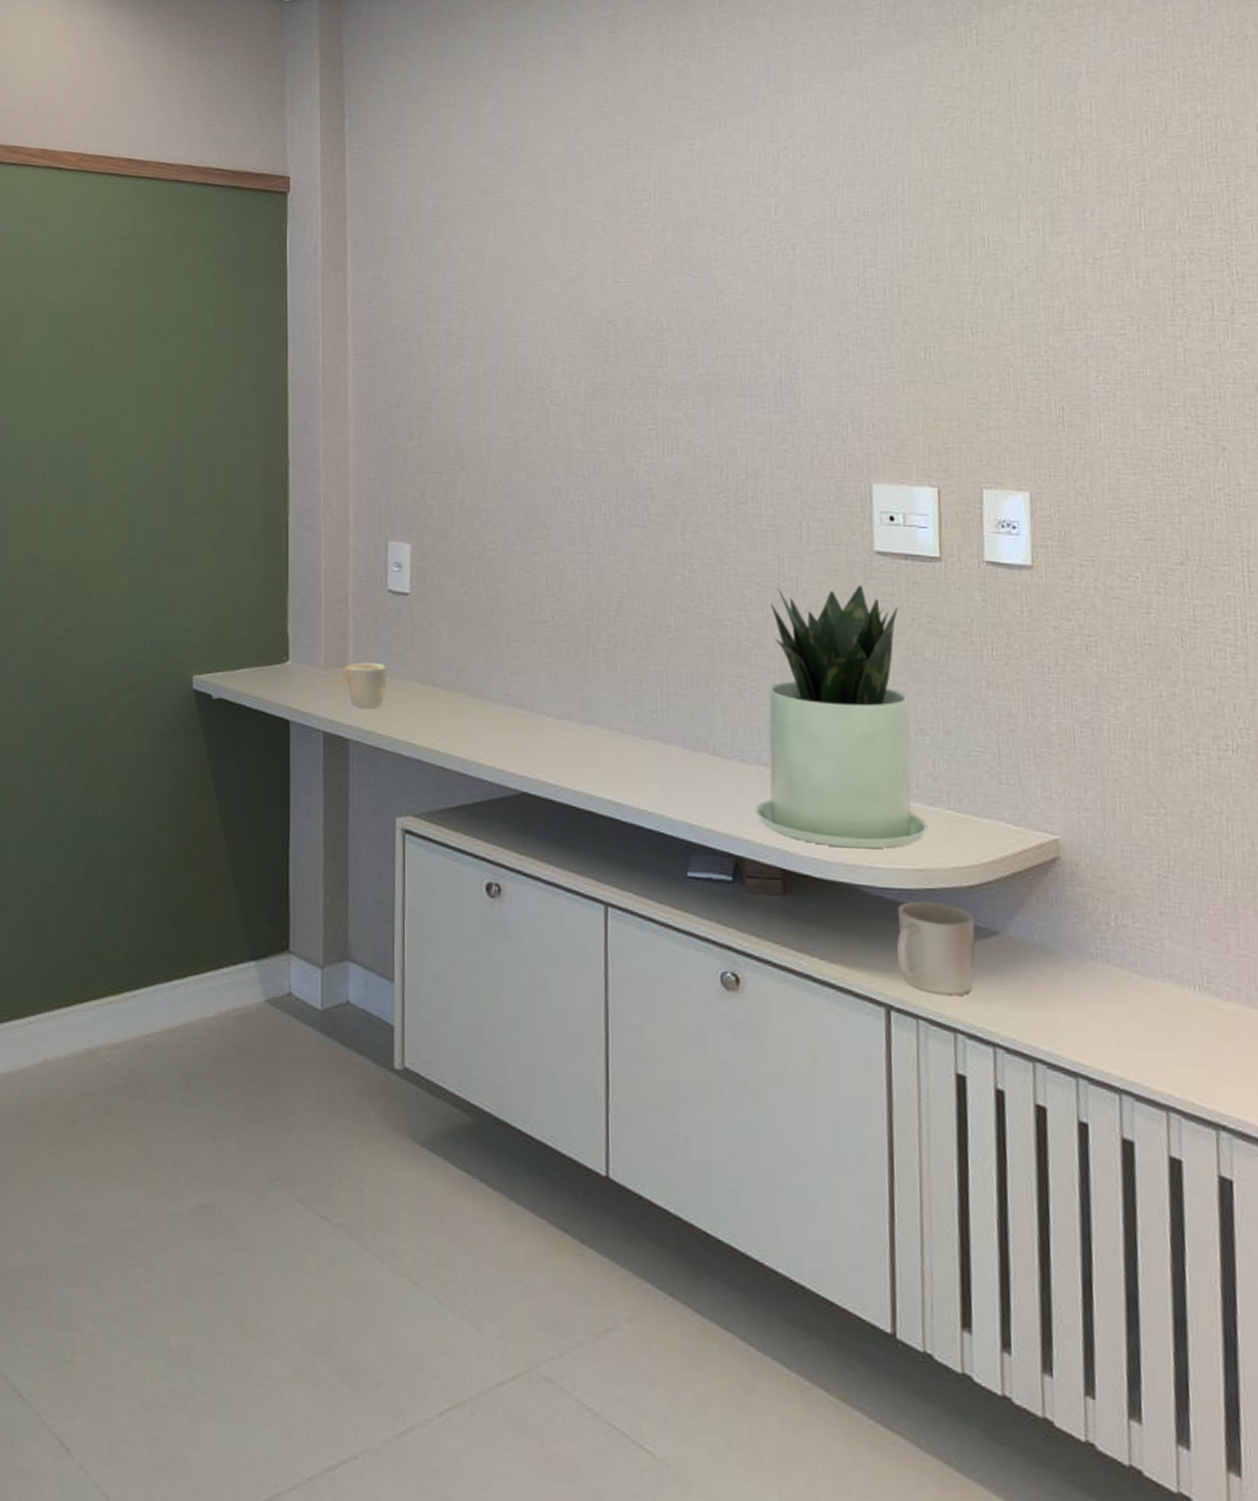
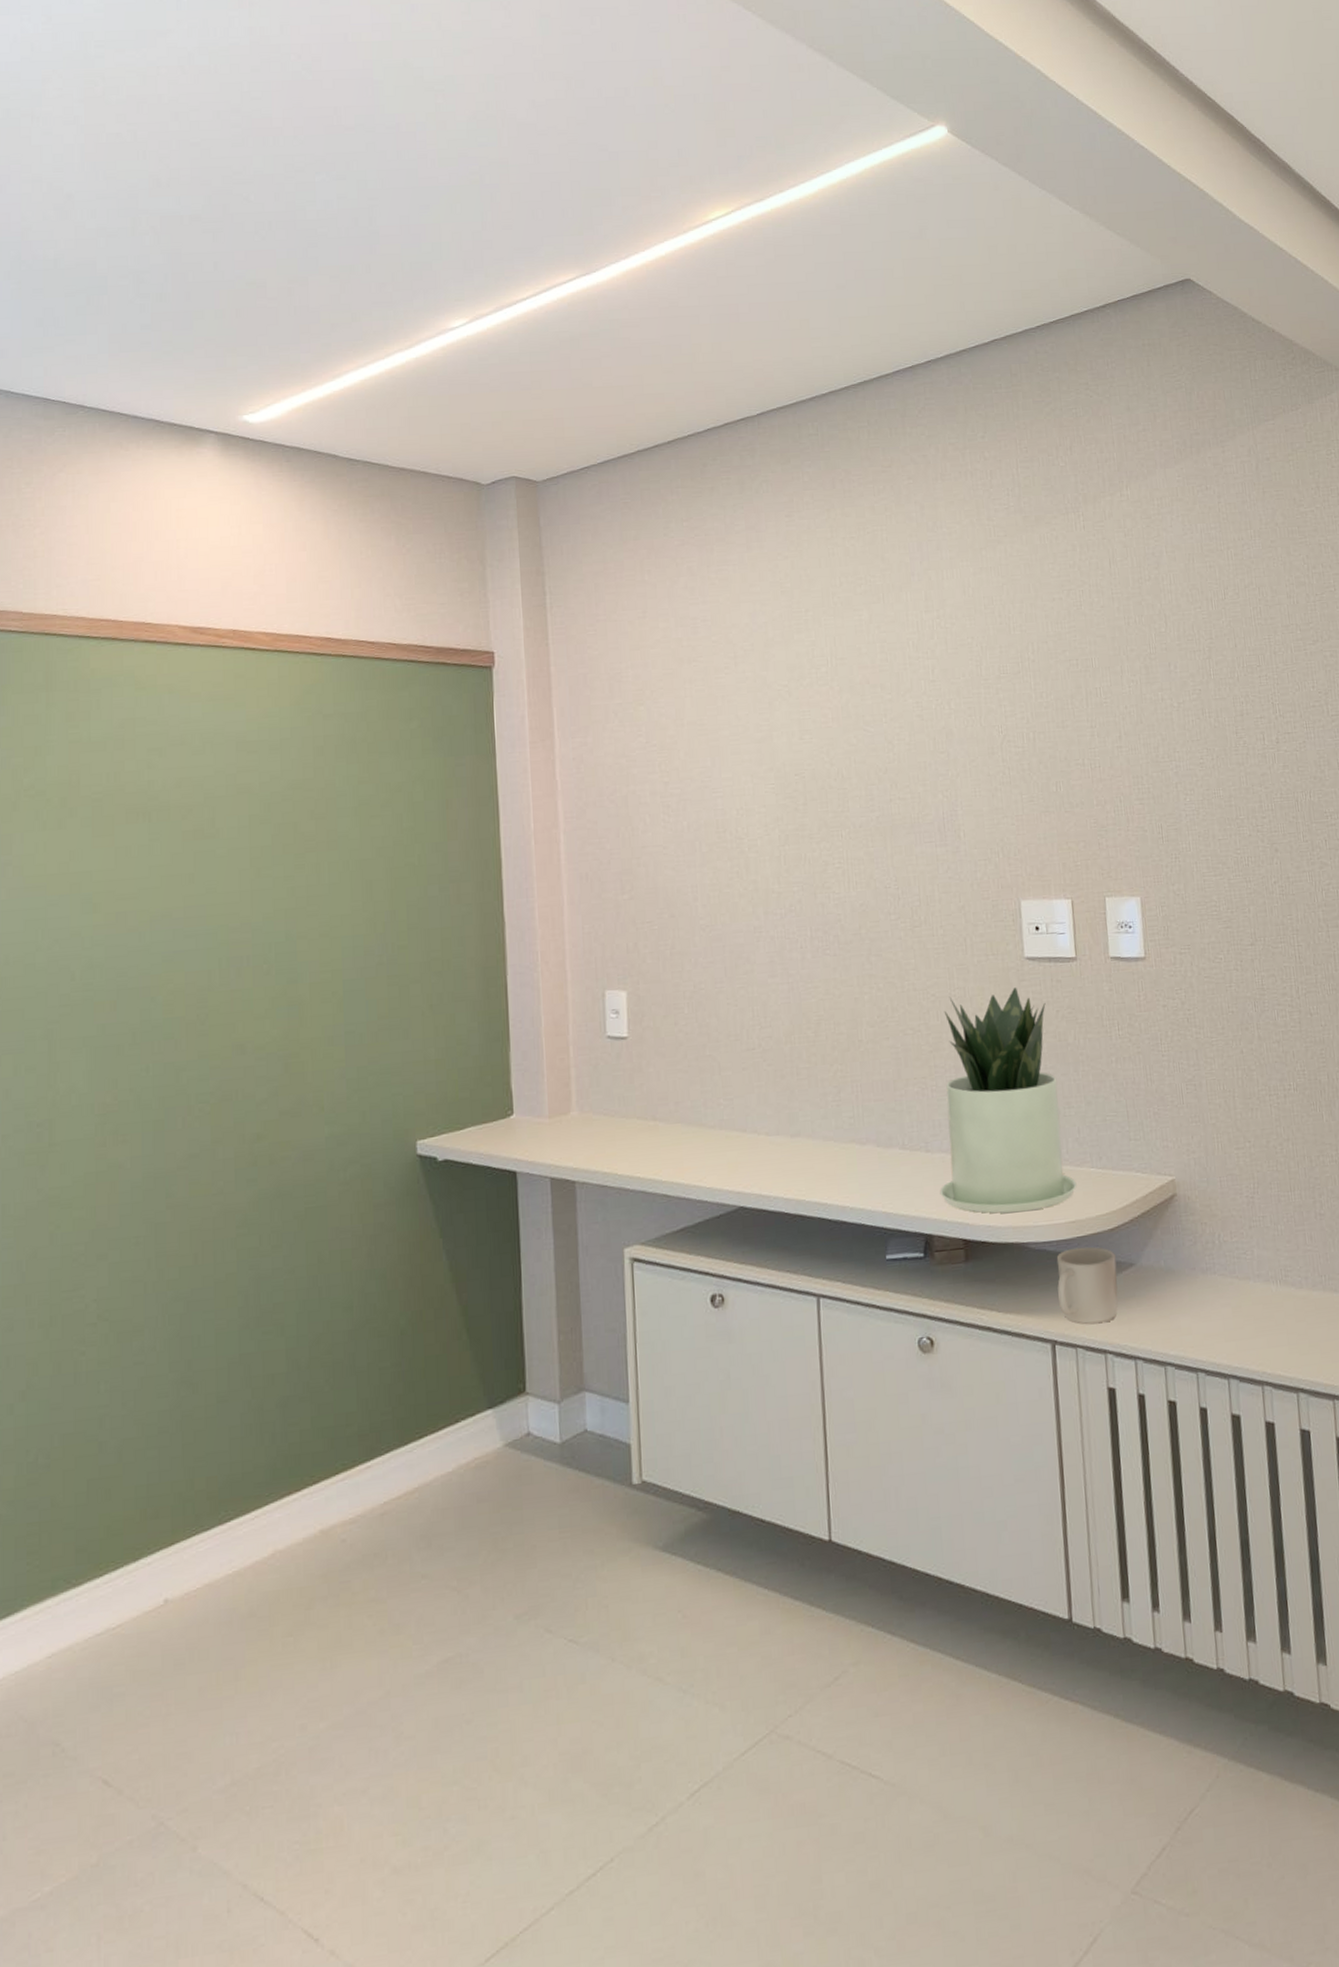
mug: present [342,662,387,709] -> none [567,1105,610,1151]

